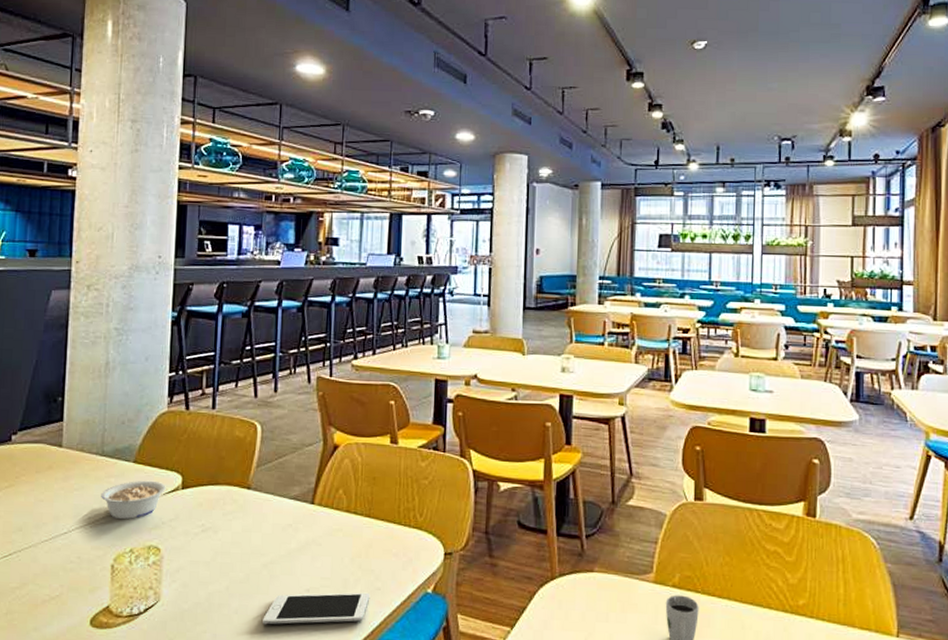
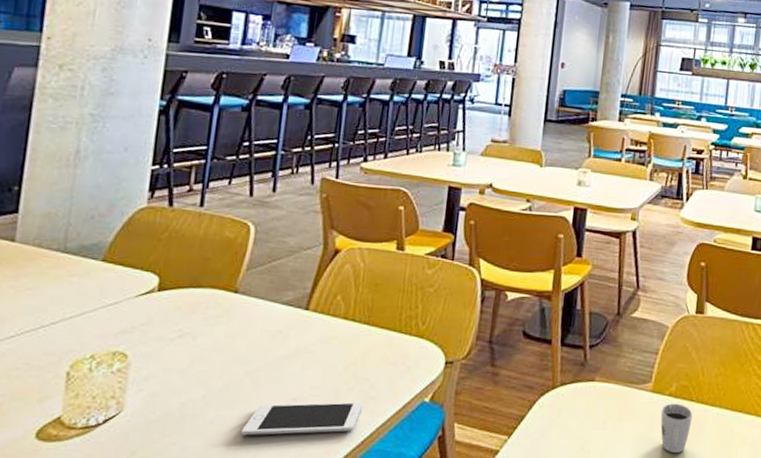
legume: present [101,480,166,520] -> none [59,280,139,323]

